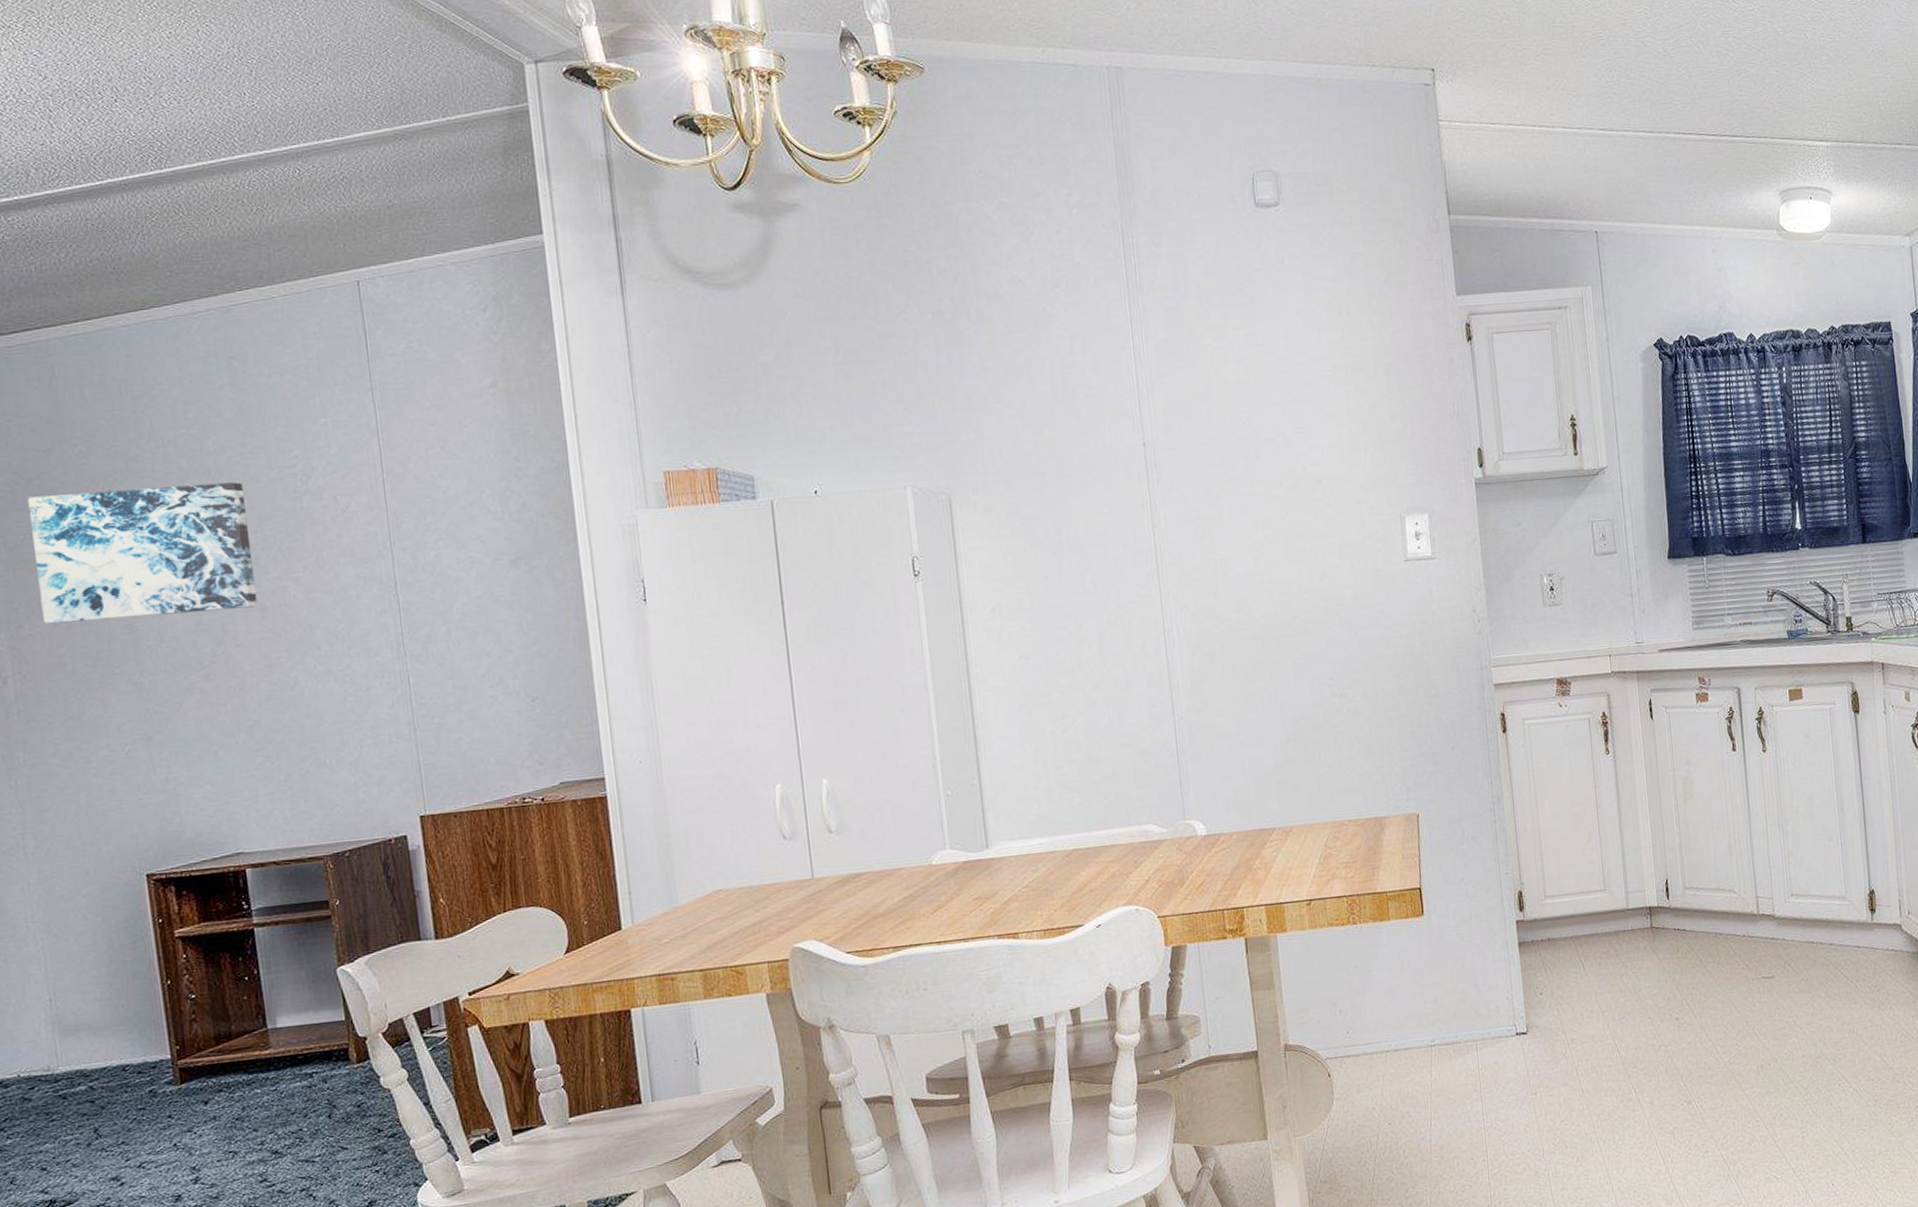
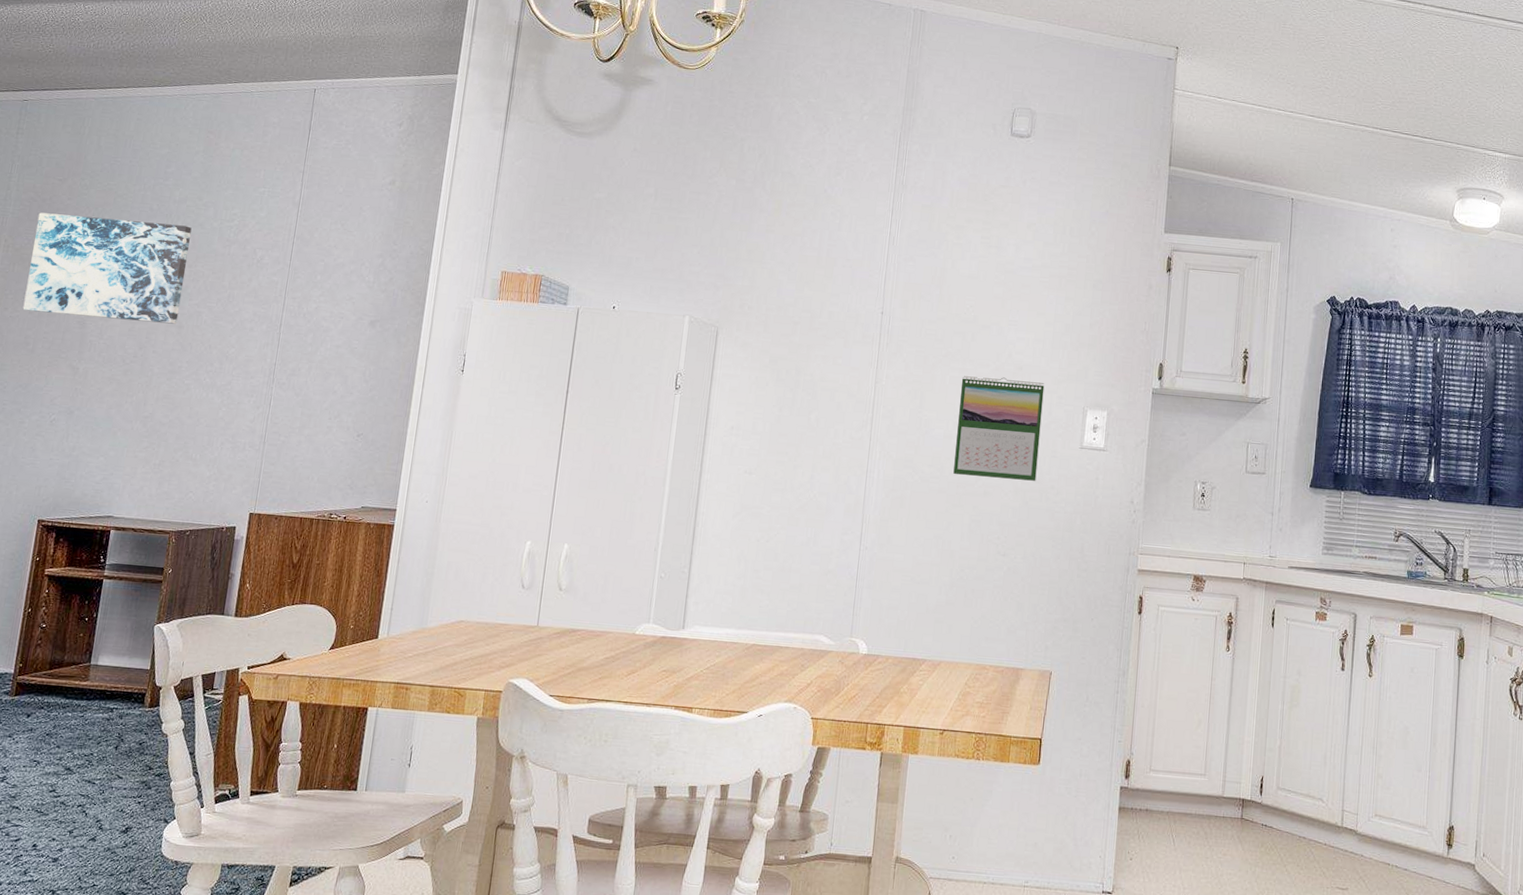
calendar: none [1254,494,1361,616] -> present [953,376,1045,481]

